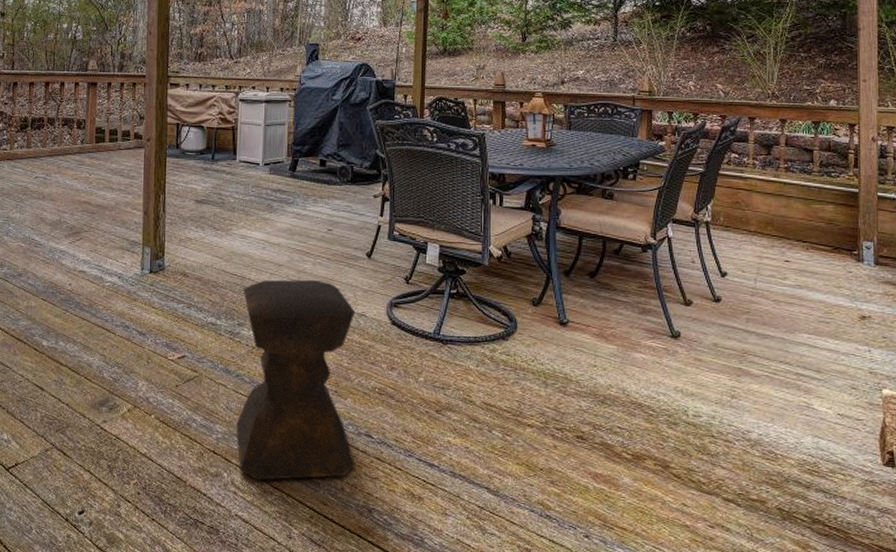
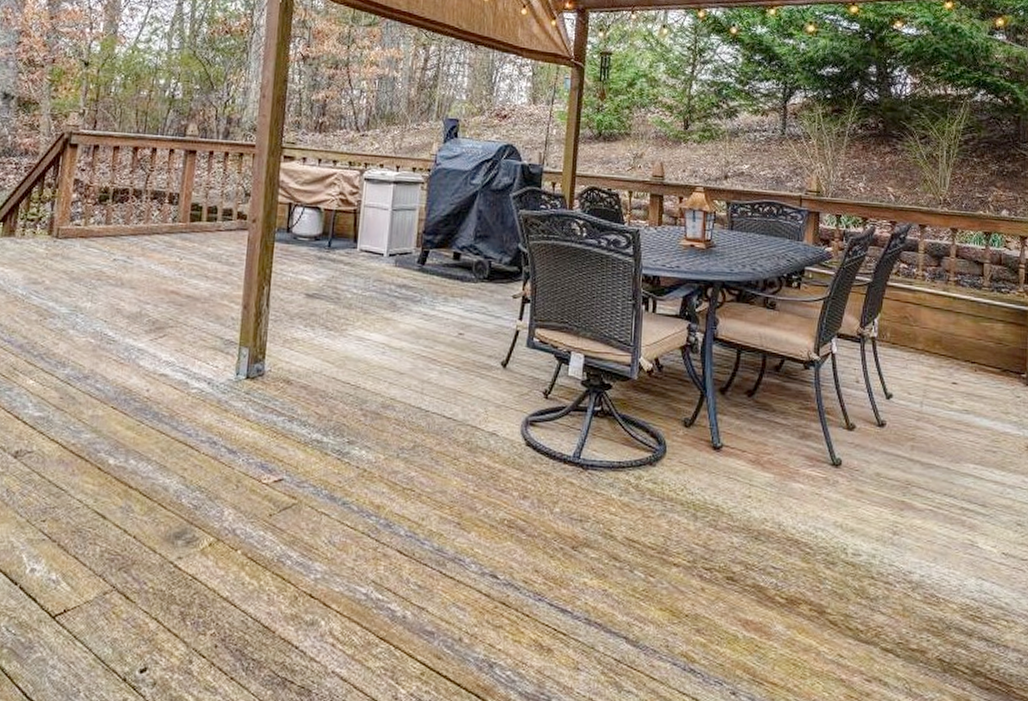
stool: present [236,279,356,480] -> none [338,390,486,630]

